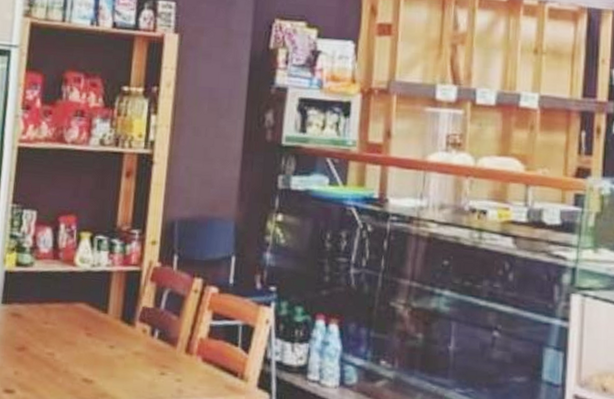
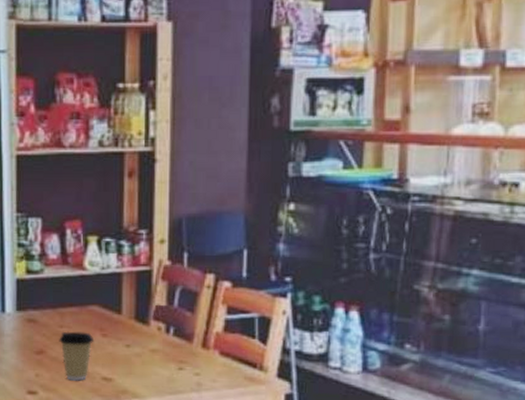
coffee cup: none [42,328,78,381] -> present [59,331,95,381]

